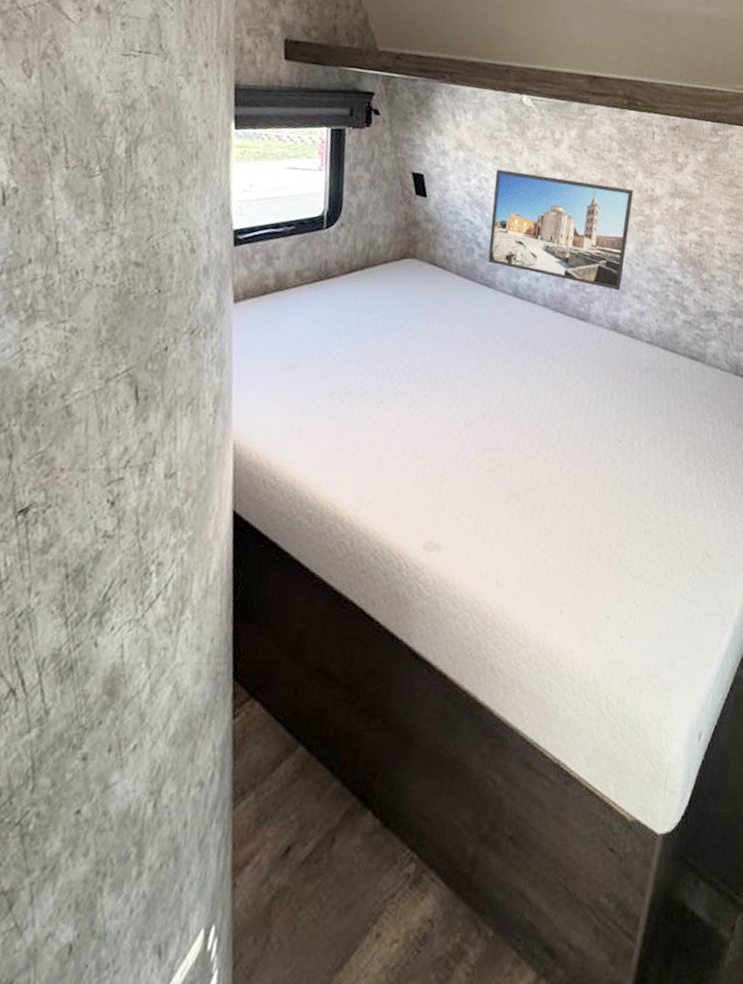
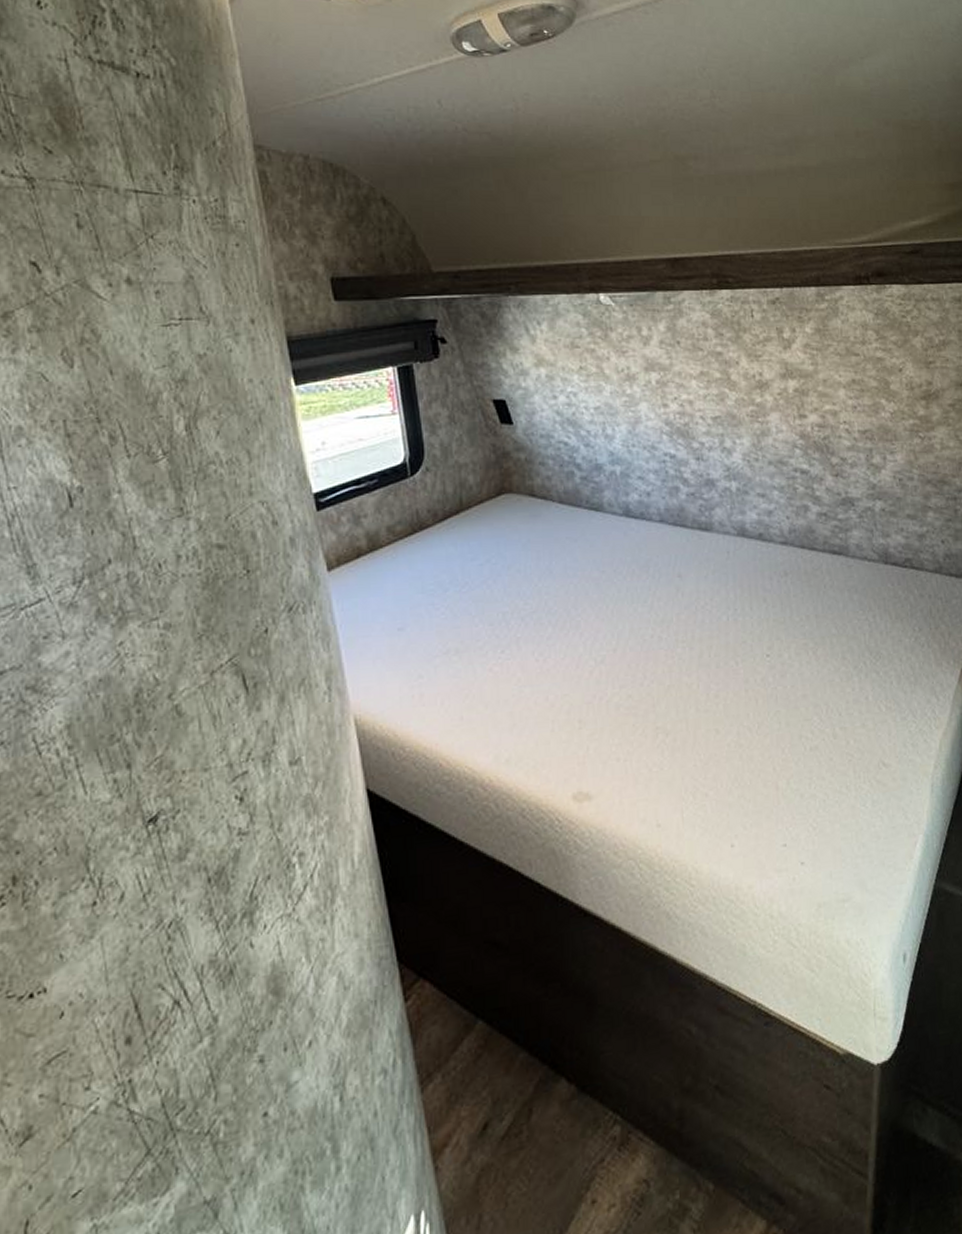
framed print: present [488,169,634,291] -> none [583,377,742,492]

